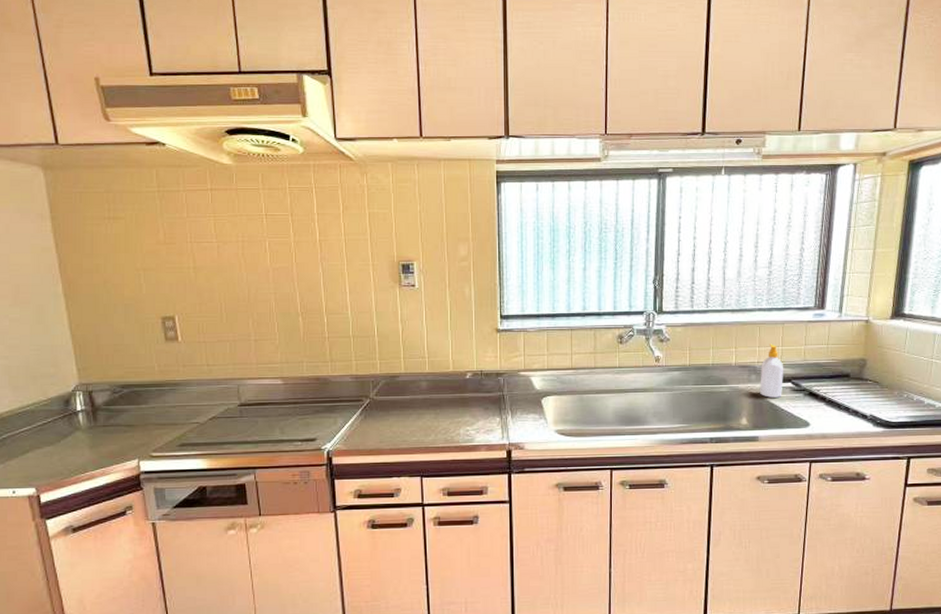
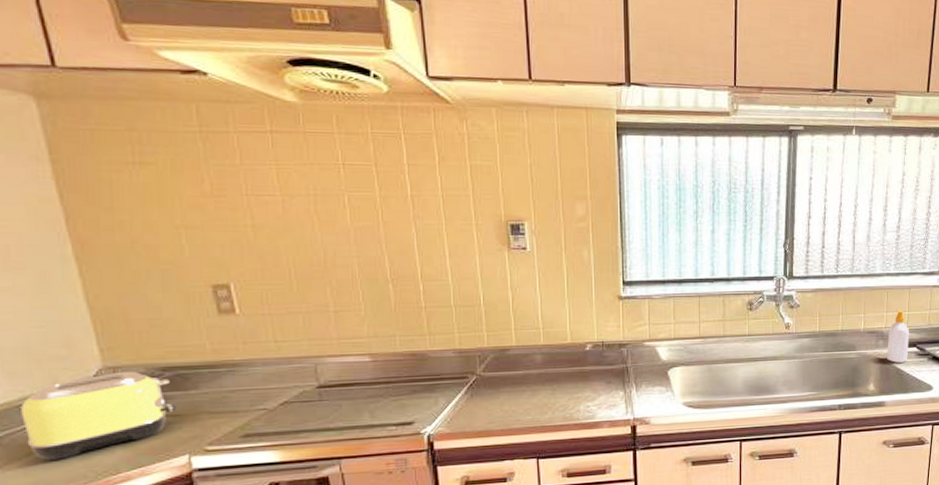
toaster: none [20,387,130,460] -> present [21,371,176,461]

